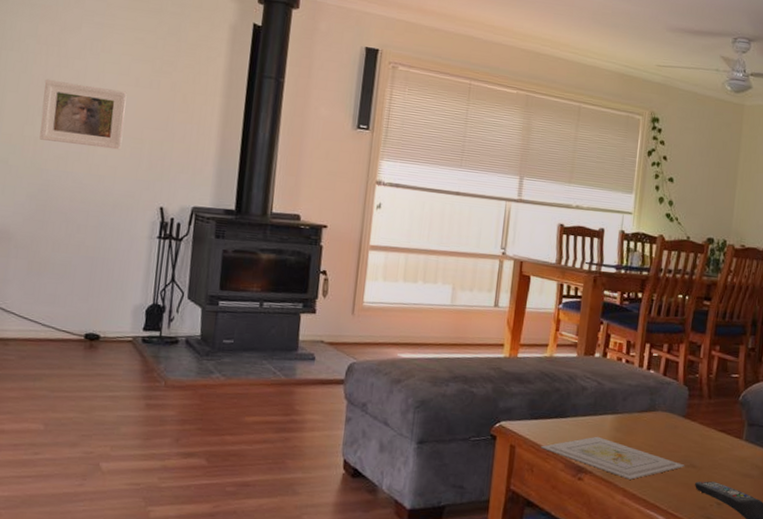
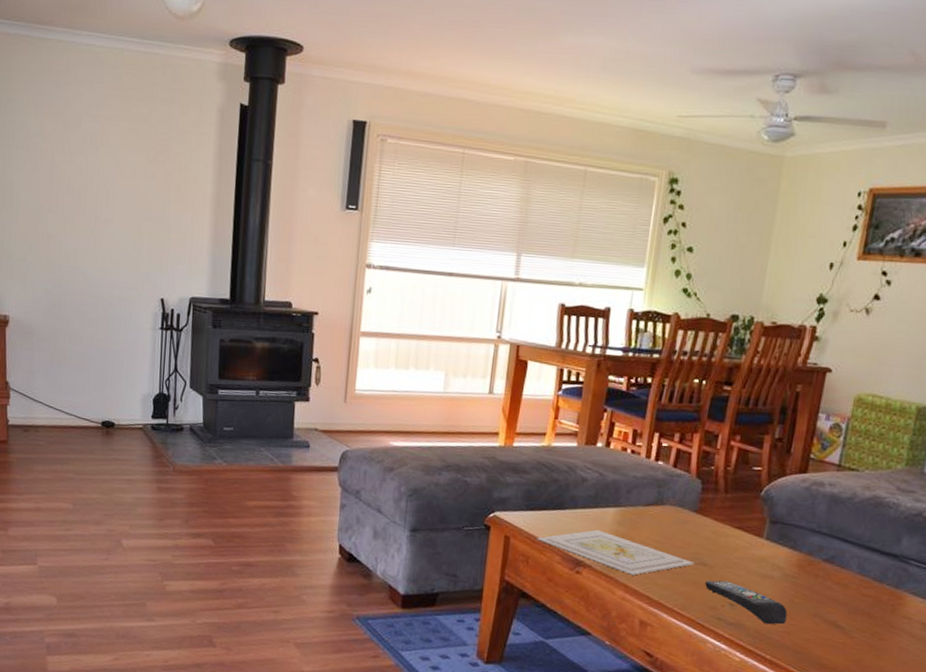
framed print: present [39,79,127,150] -> none [51,176,125,243]

